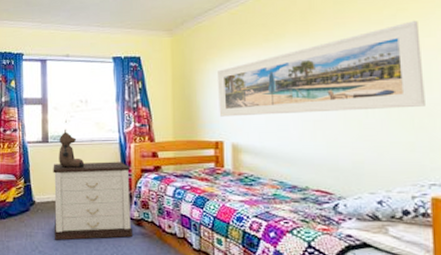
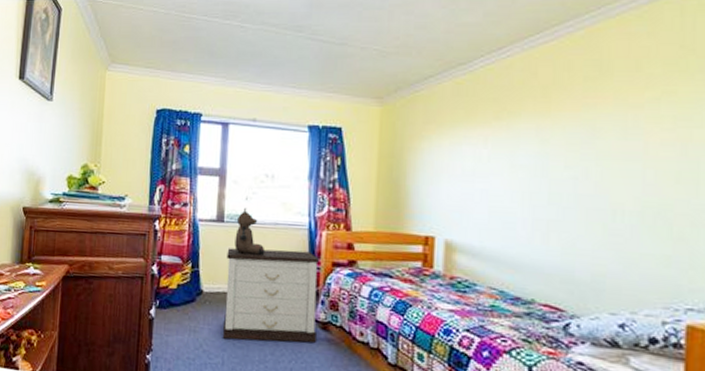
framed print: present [218,21,425,117] -> none [432,107,689,214]

